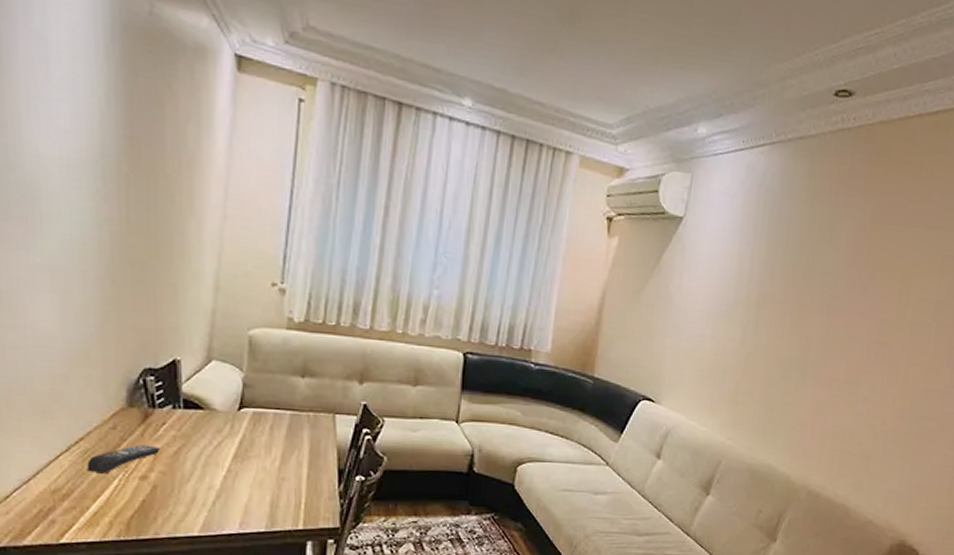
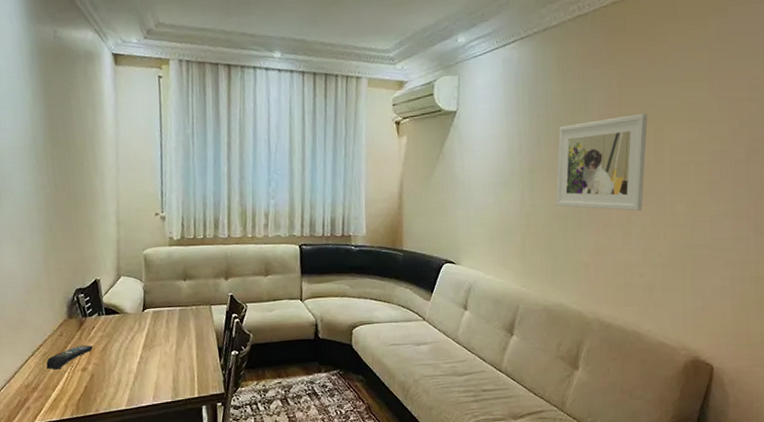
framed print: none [781,256,897,369] -> present [556,113,648,211]

